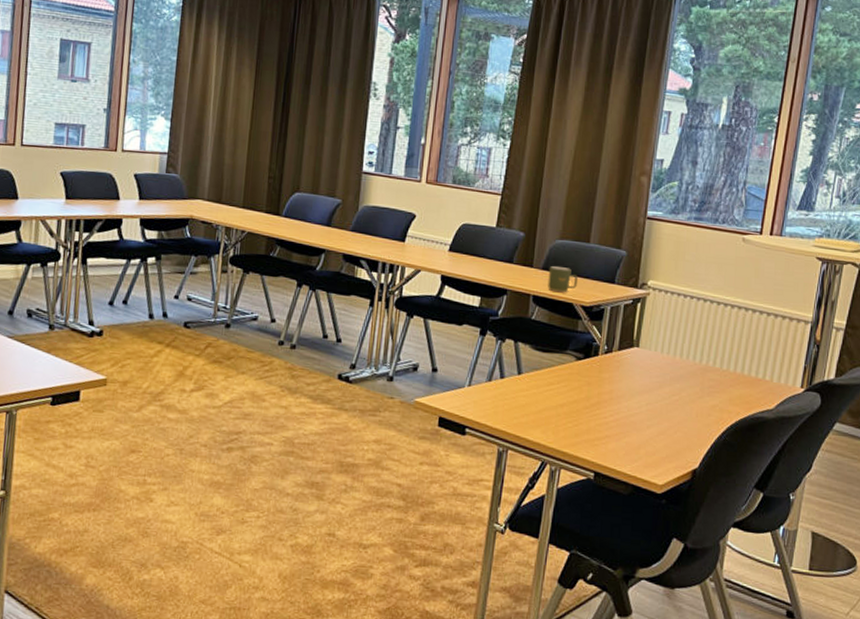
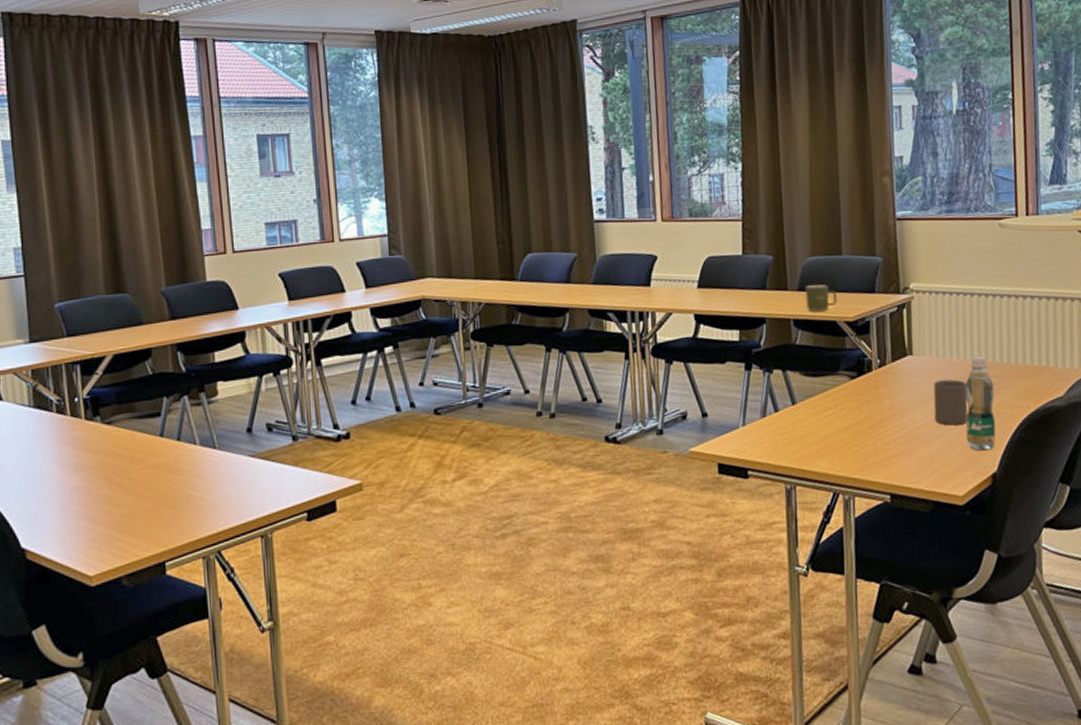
mug: none [649,375,685,420] -> present [933,379,968,426]
bottle: none [675,357,710,448] -> present [965,355,996,451]

